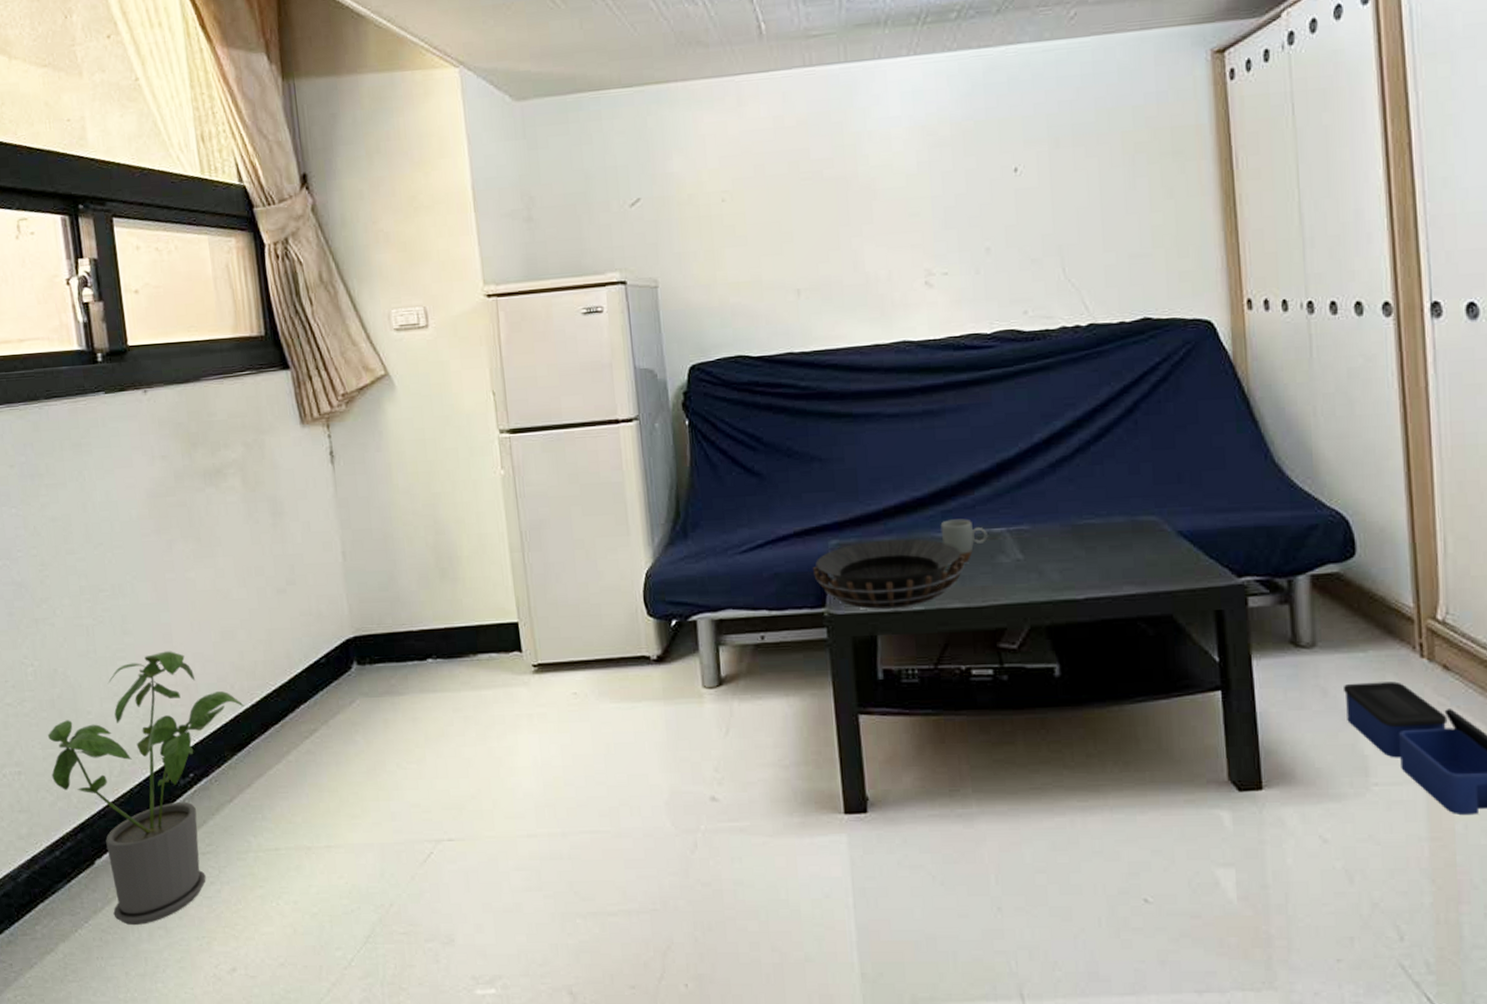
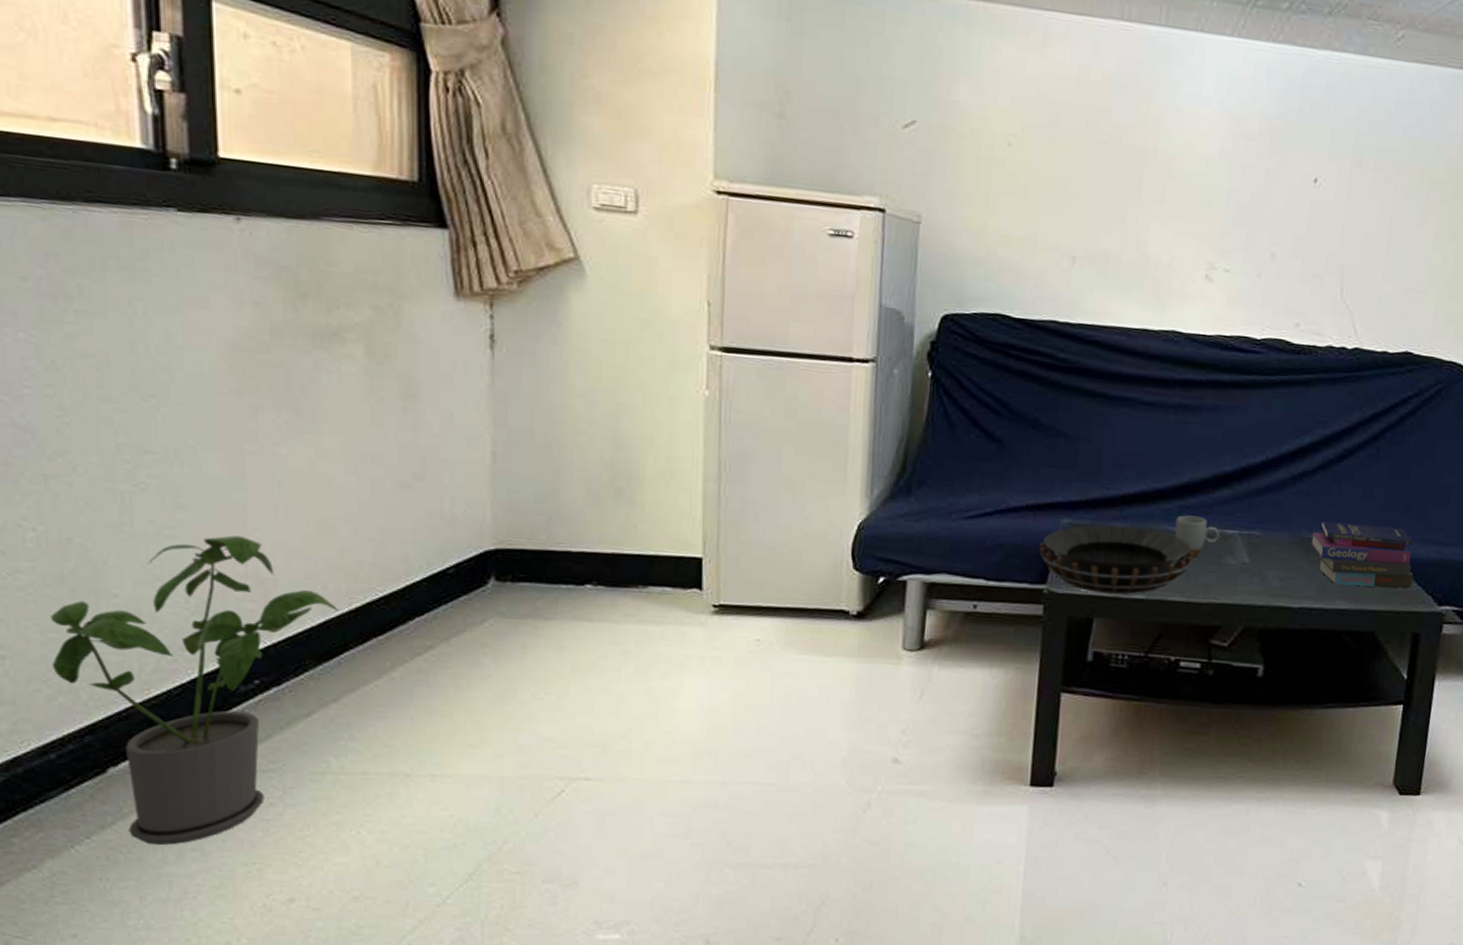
books: none [1083,500,1203,571] -> present [1311,521,1414,588]

